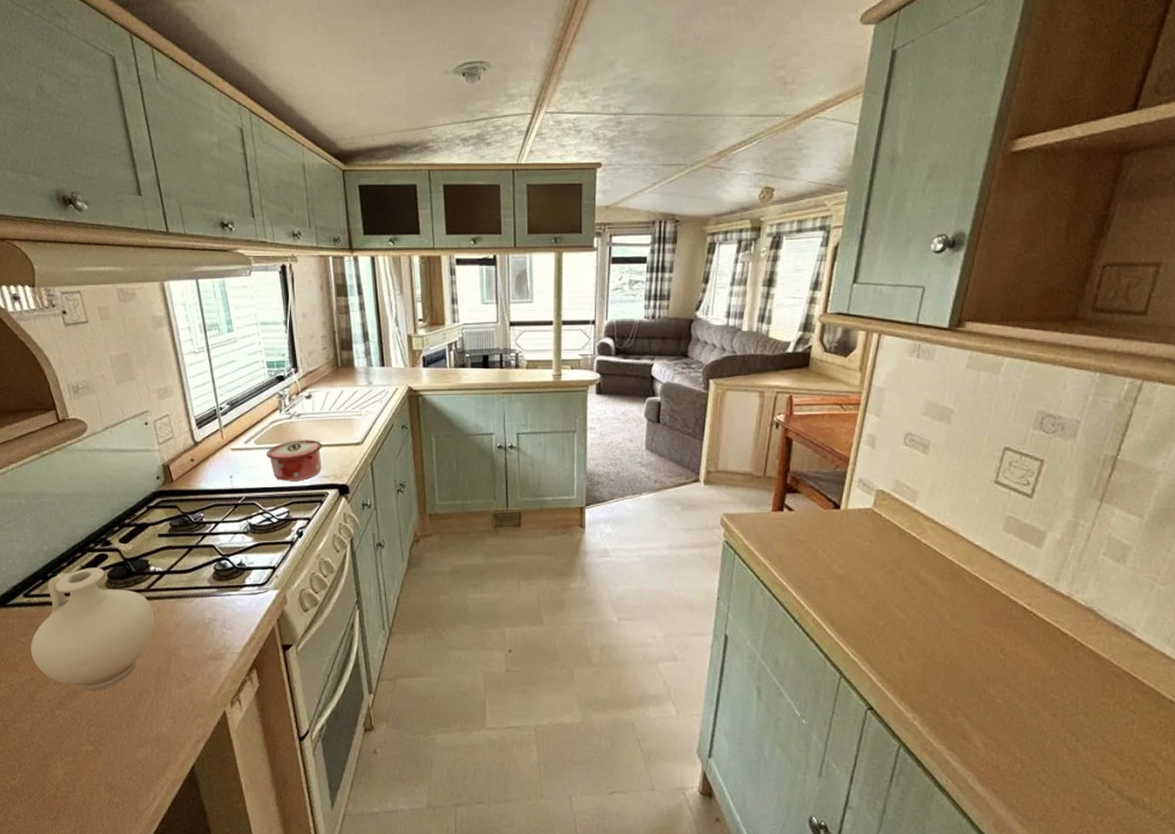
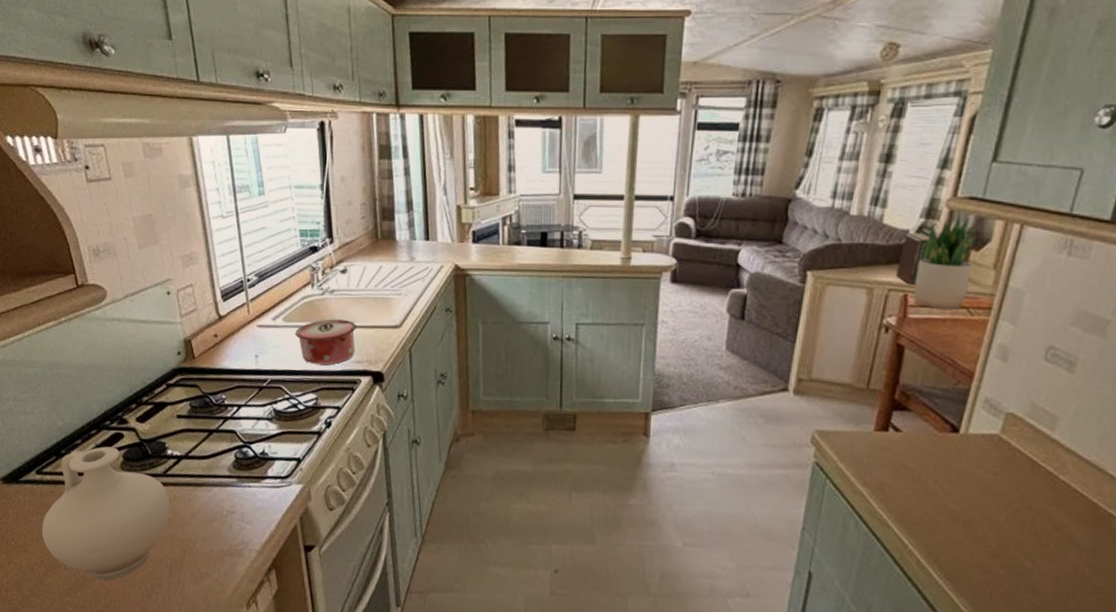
books: none [781,341,843,388] -> present [895,229,975,285]
planter: none [797,329,845,407] -> present [913,216,977,310]

